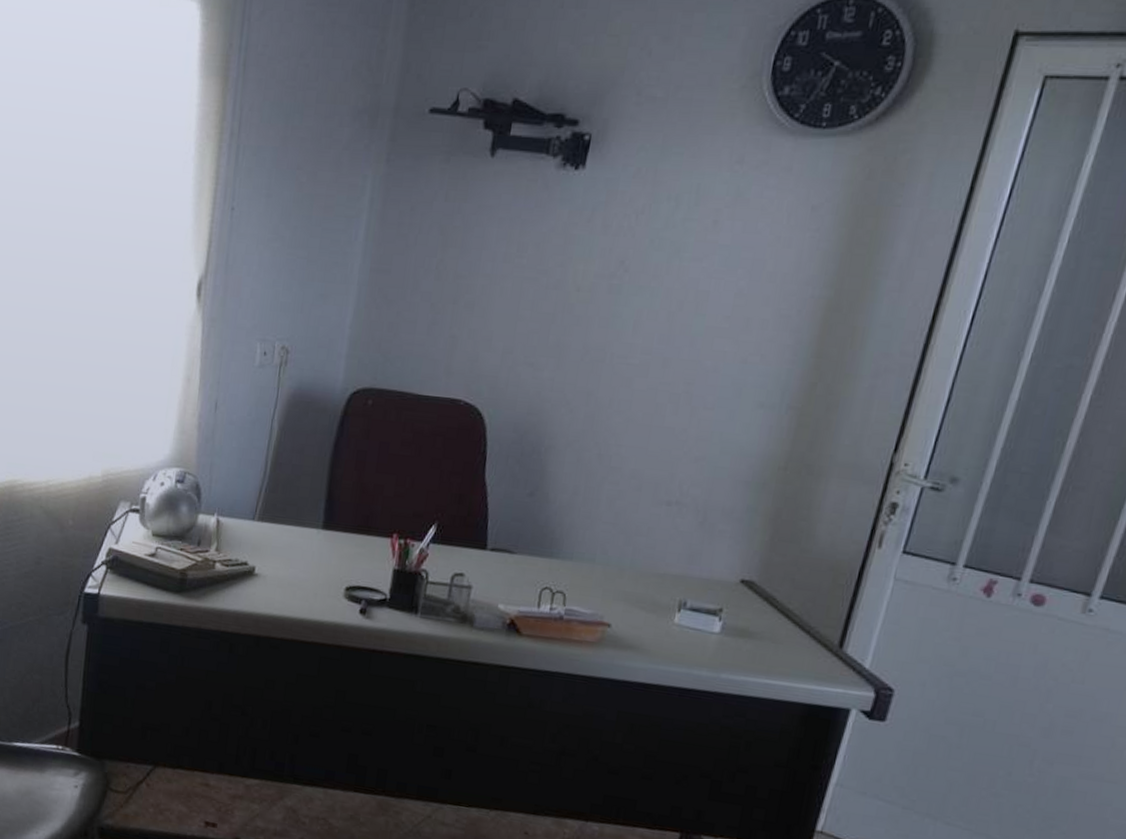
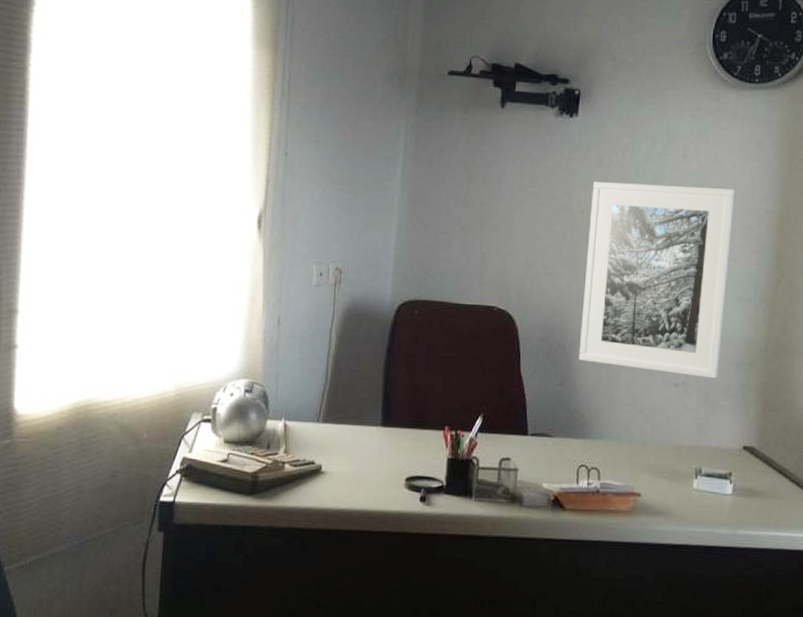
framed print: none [554,251,774,499] -> present [578,181,735,379]

